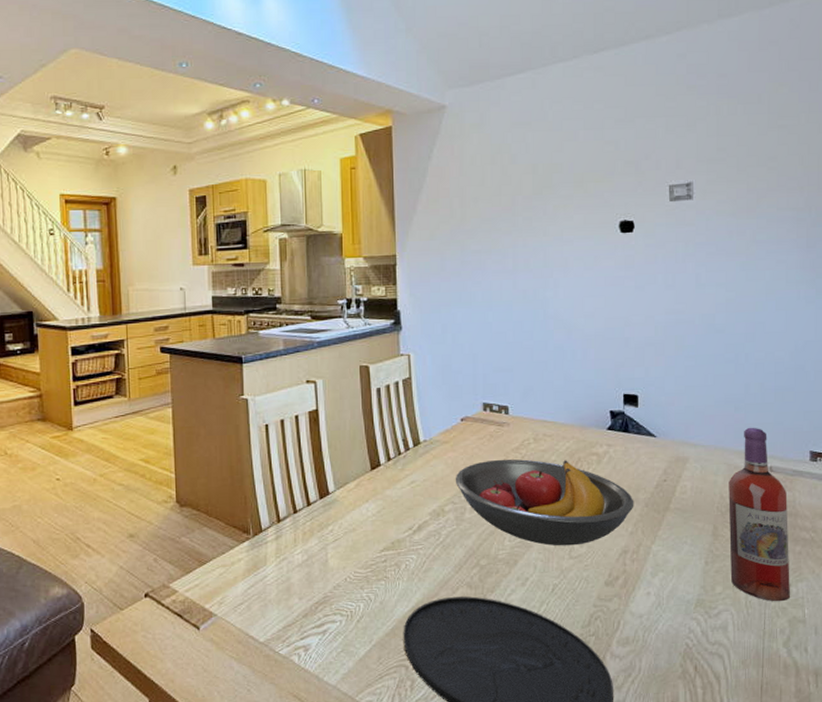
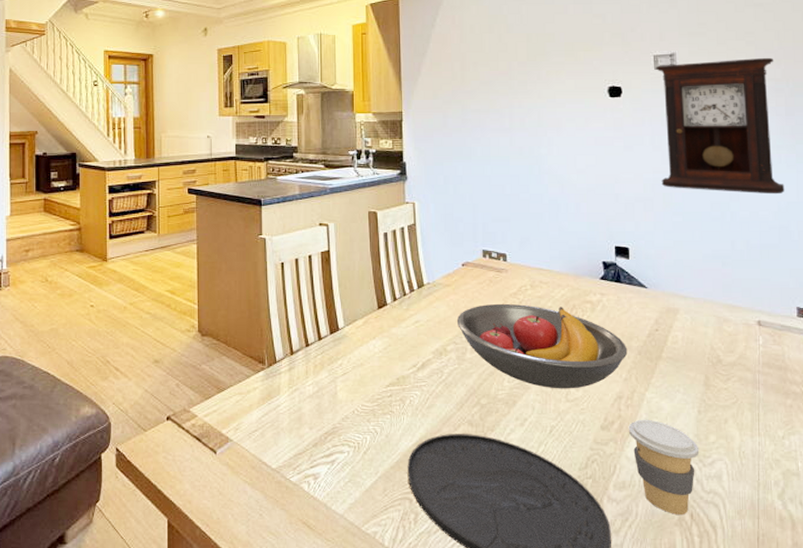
coffee cup: none [633,573,704,668] -> present [628,419,698,514]
pendulum clock: none [670,184,803,333] -> present [655,57,785,195]
wine bottle: present [728,427,791,602] -> none [718,282,784,454]

